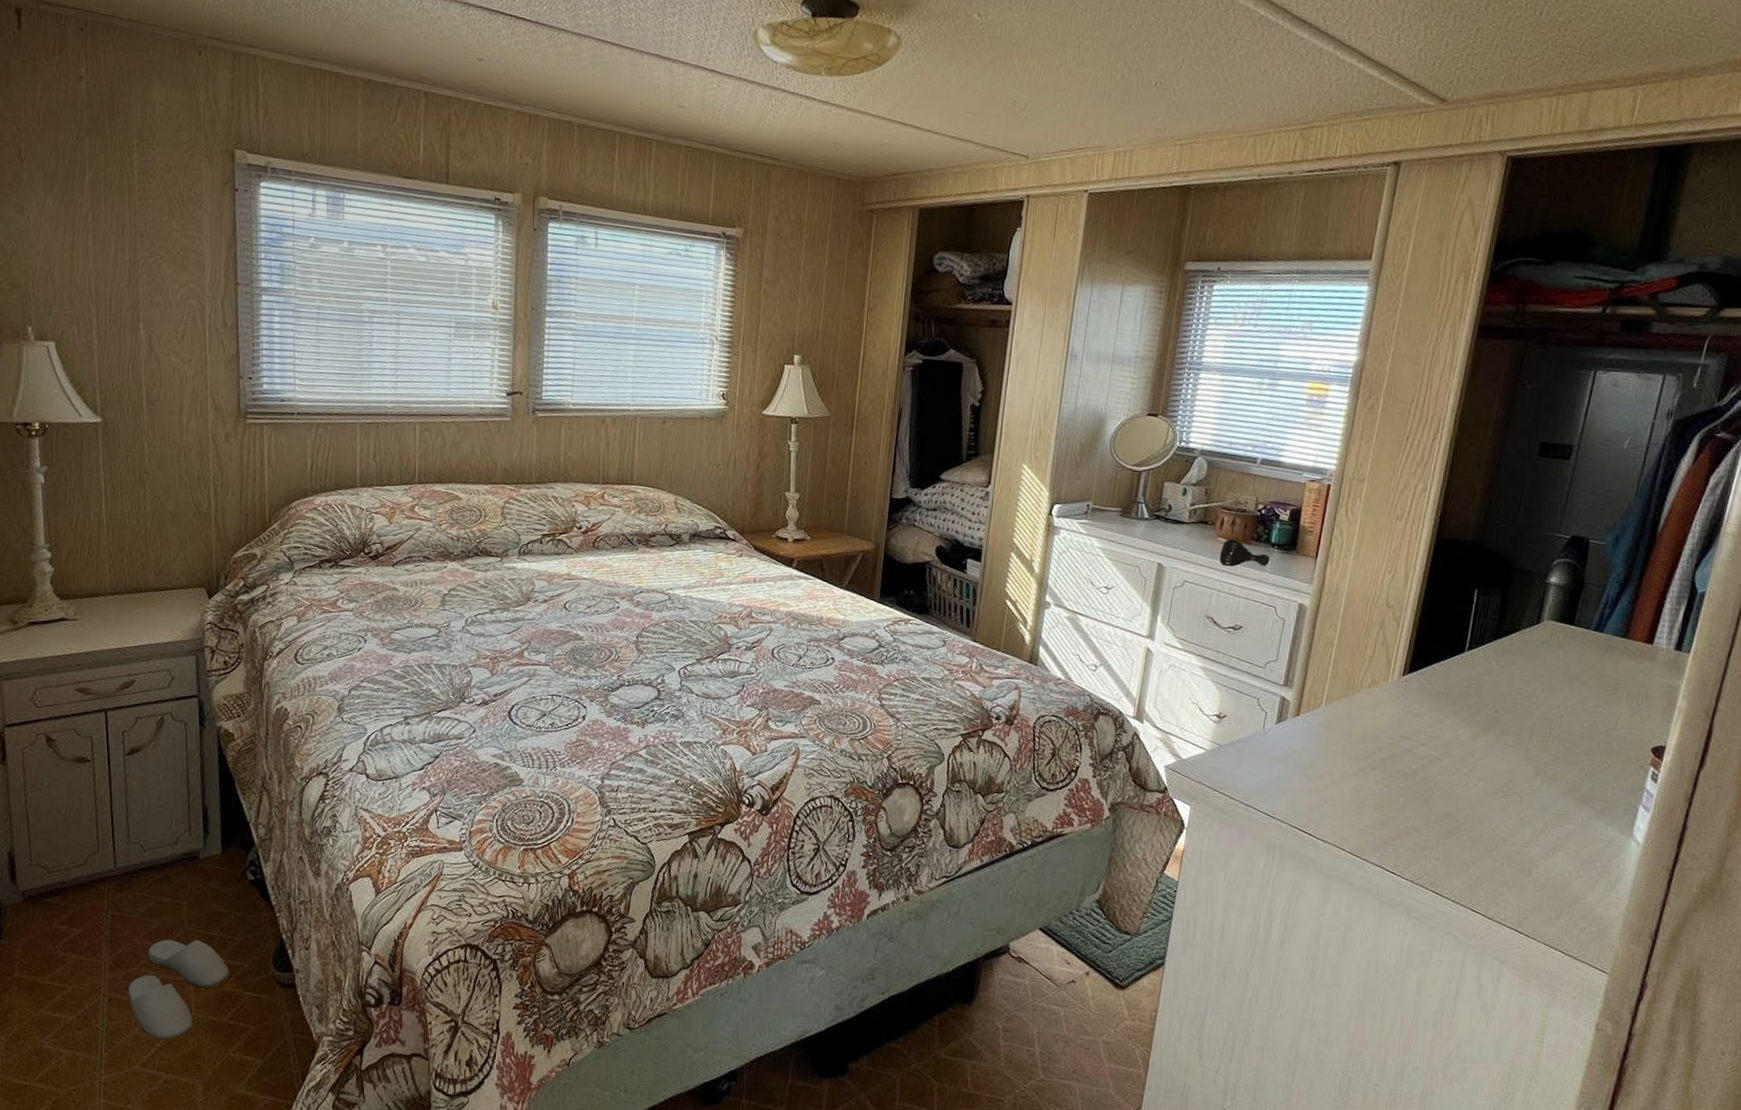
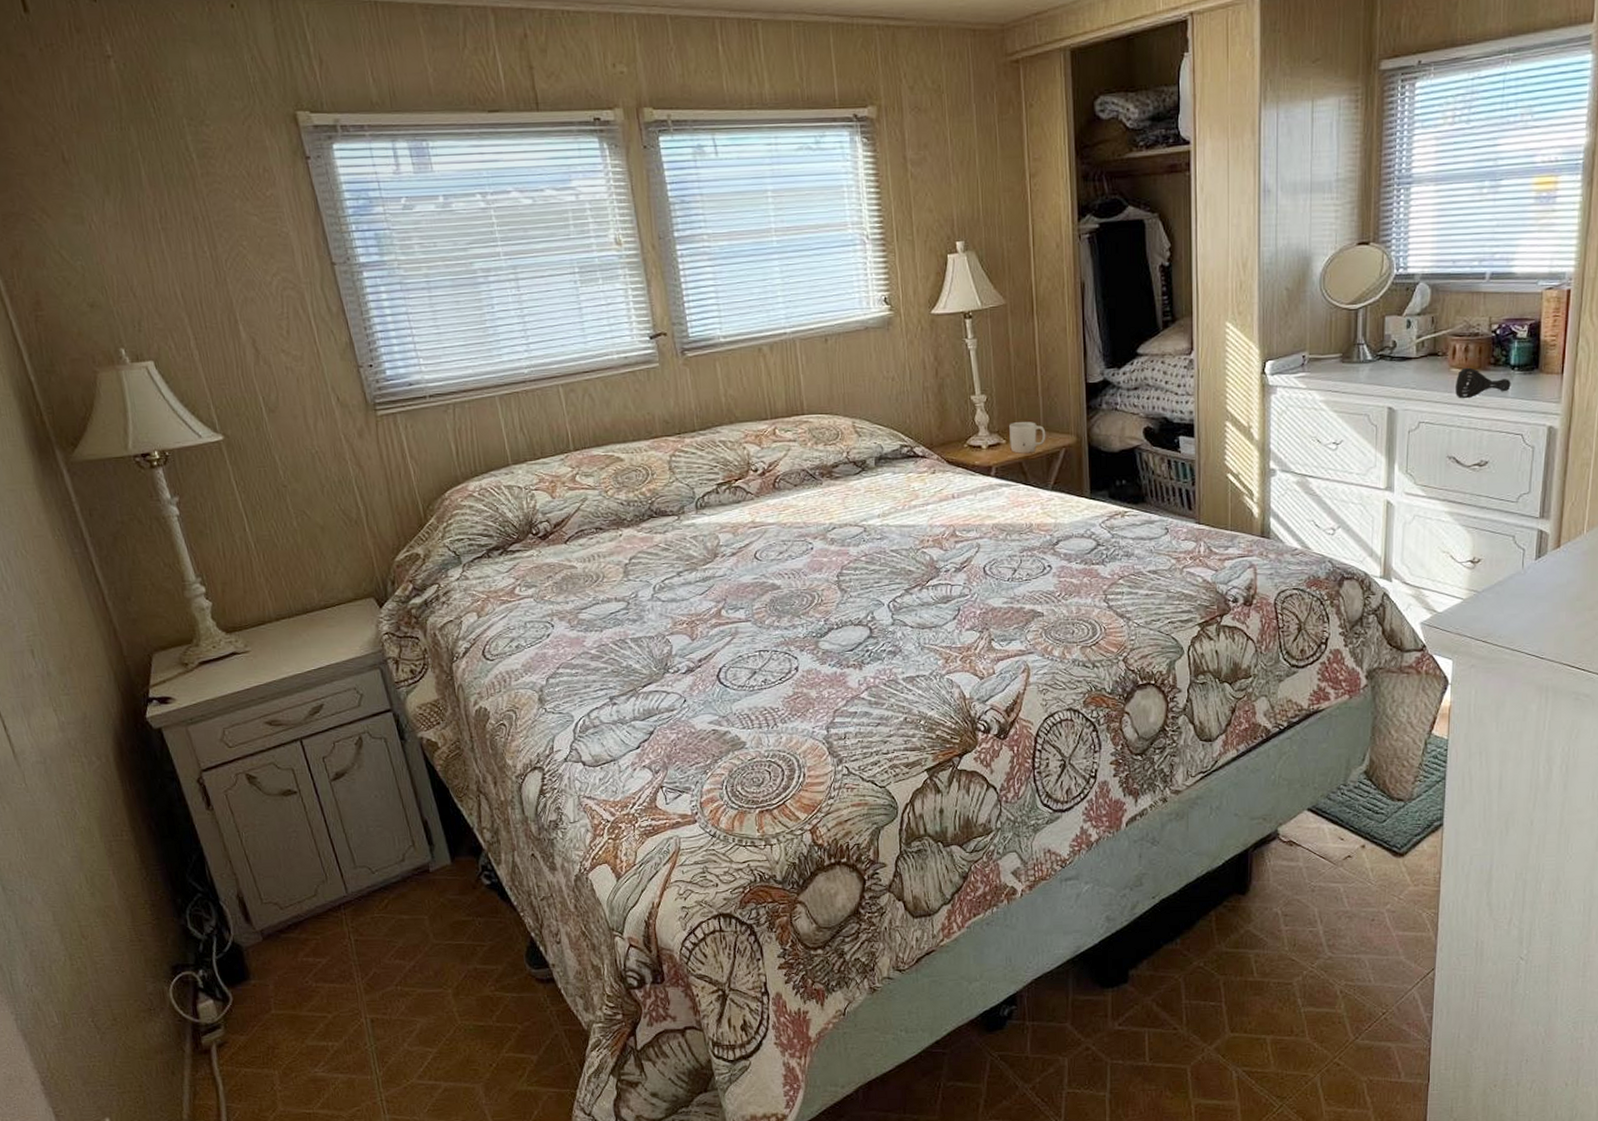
slippers: present [128,939,229,1041] -> none [388,950,486,1052]
mug: none [813,522,848,553] -> present [1009,422,1046,454]

